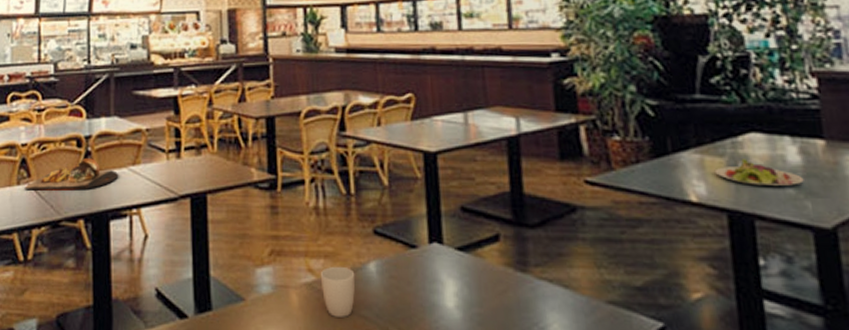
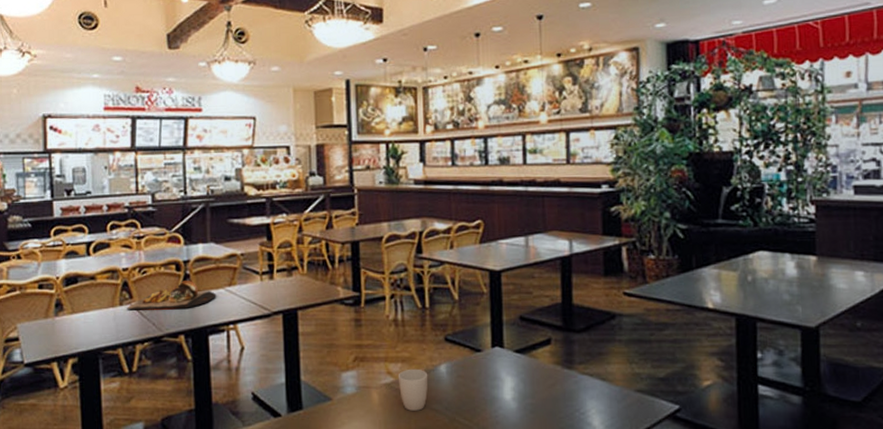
salad plate: present [714,159,804,187] -> none [728,272,798,295]

